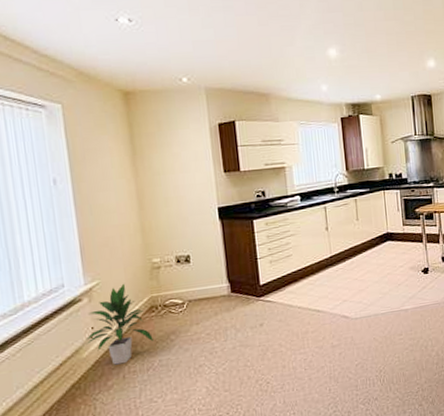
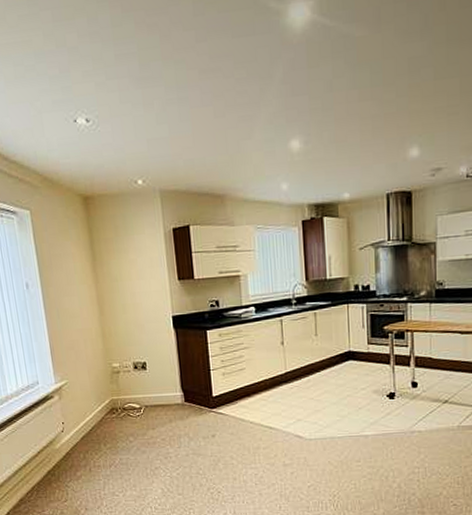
indoor plant: present [85,283,153,365] -> none [57,384,114,458]

